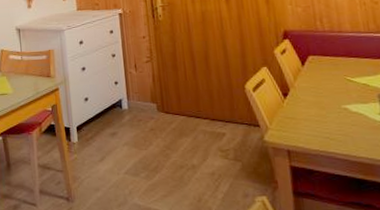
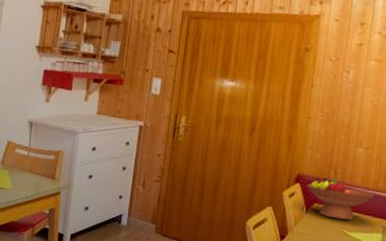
fruit bowl: none [296,28,368,68] -> present [307,177,374,221]

